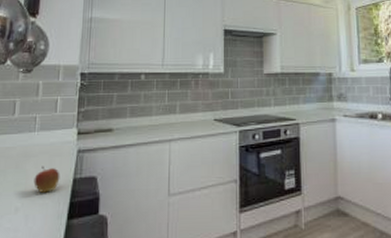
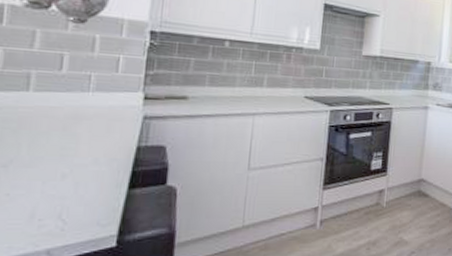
fruit: present [33,166,60,193] -> none [86,130,121,159]

